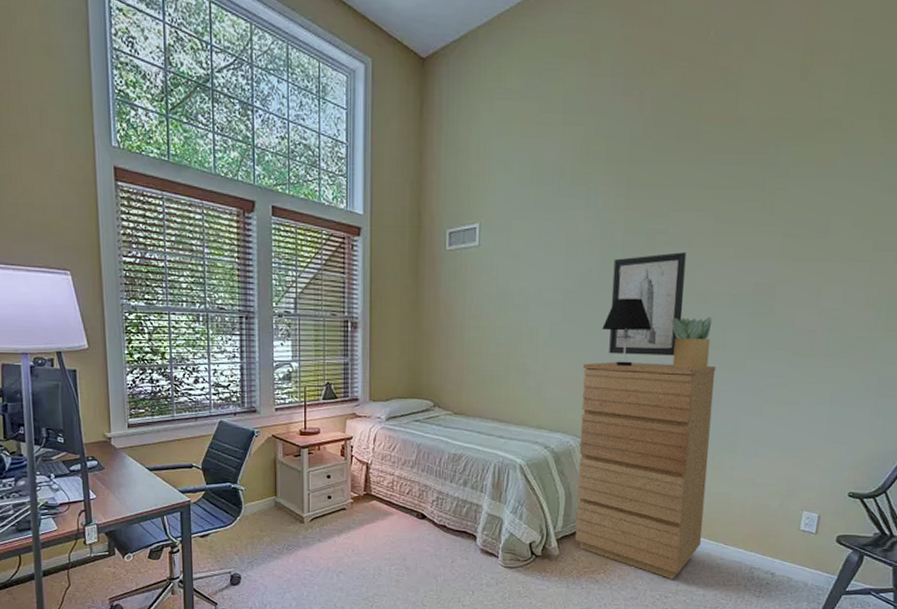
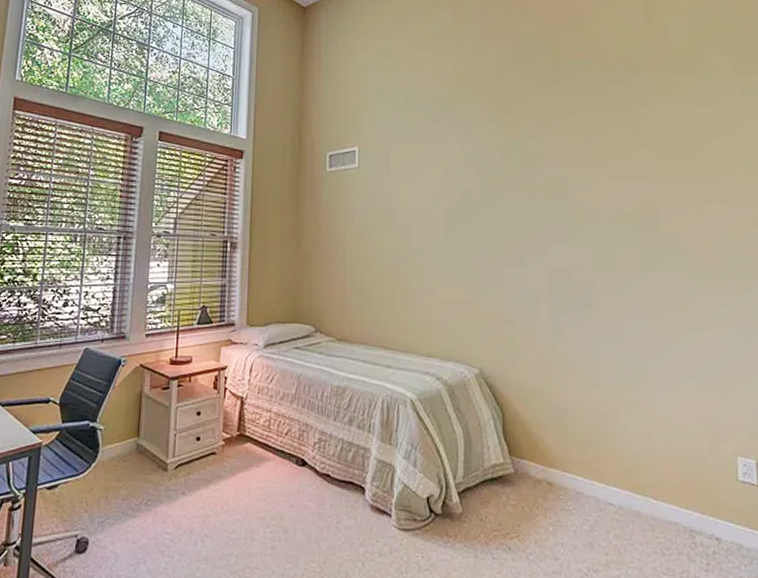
dresser: present [574,362,716,580] -> none [471,283,627,548]
table lamp: present [602,298,652,367] -> none [488,217,539,288]
wall art: present [609,252,687,356] -> none [493,173,568,277]
potted plant: present [671,317,713,369] -> none [557,236,603,291]

